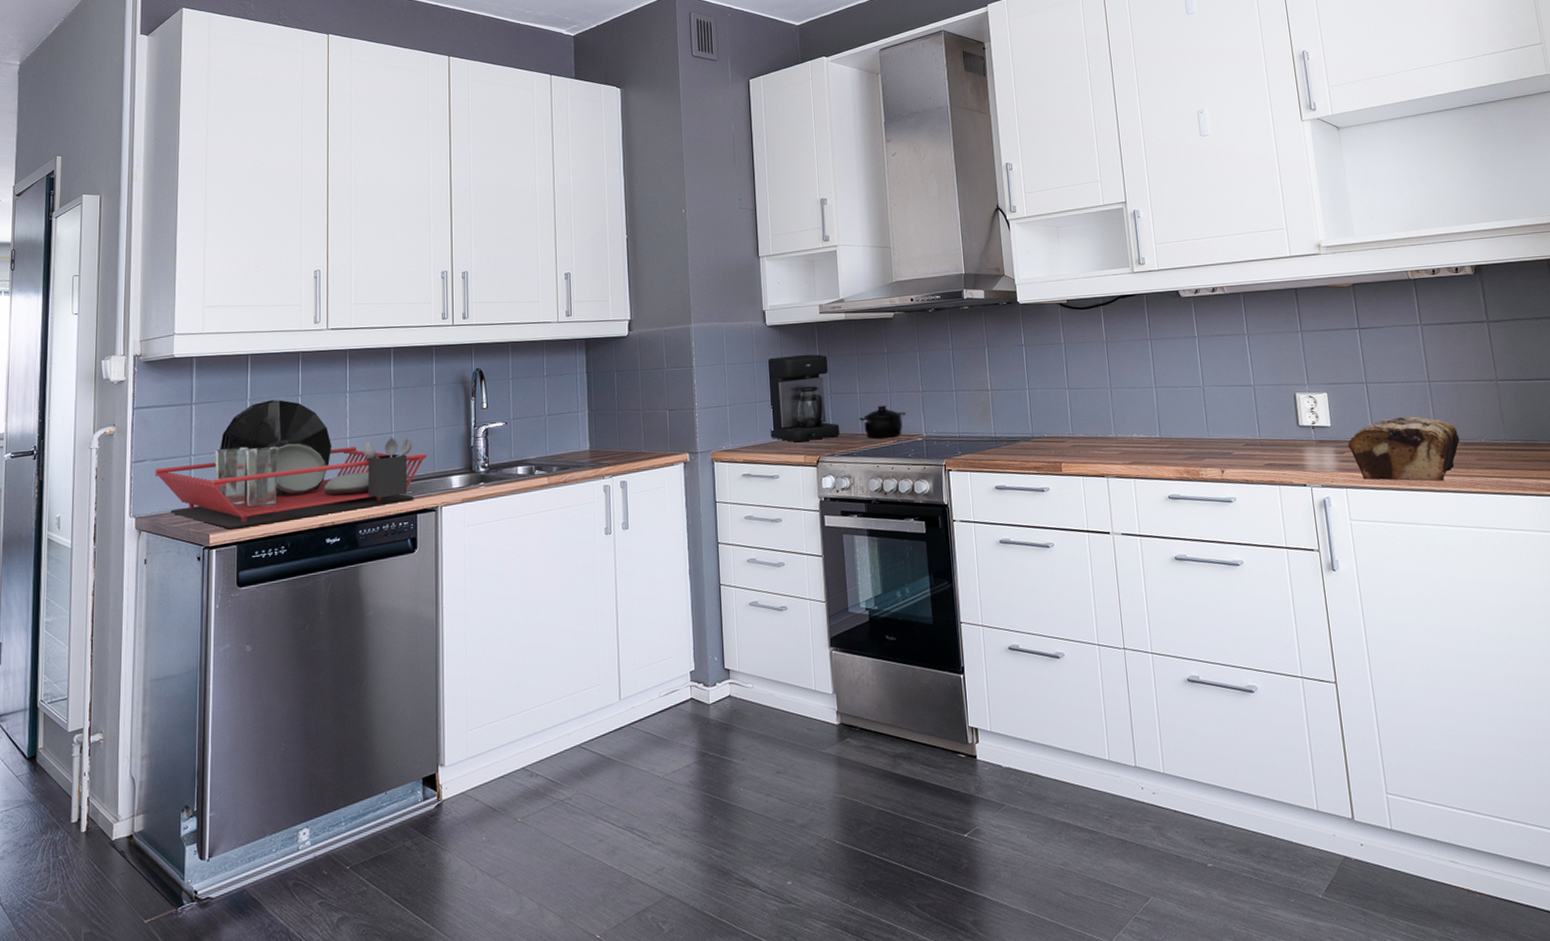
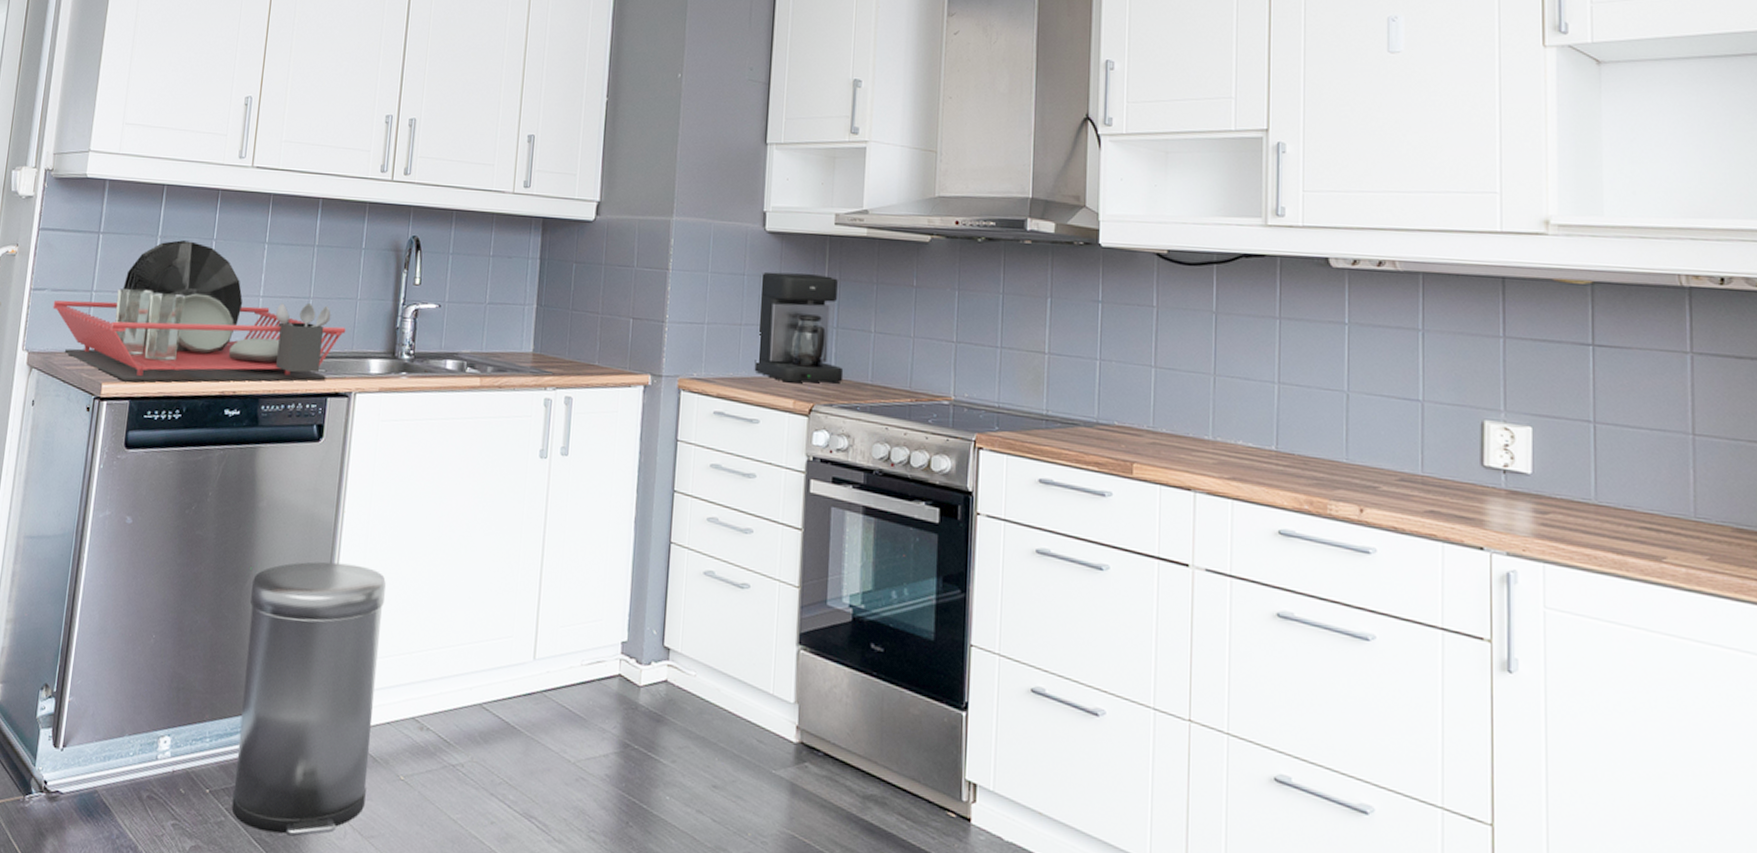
pedal bin: none [367,650,490,891] -> present [231,561,386,837]
saucepan: present [859,405,907,439] -> none [869,351,932,395]
bread loaf: present [1348,416,1460,482] -> none [1555,476,1732,577]

